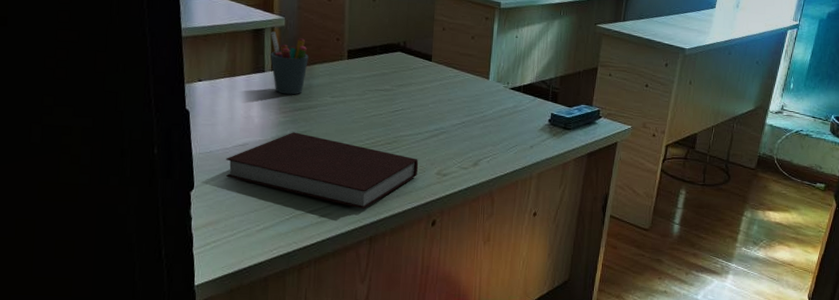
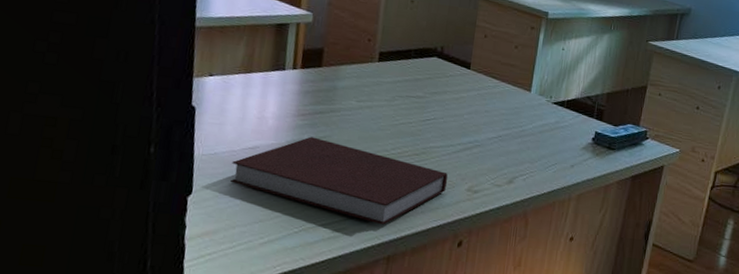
pen holder: present [270,31,309,95] -> none [292,27,336,97]

